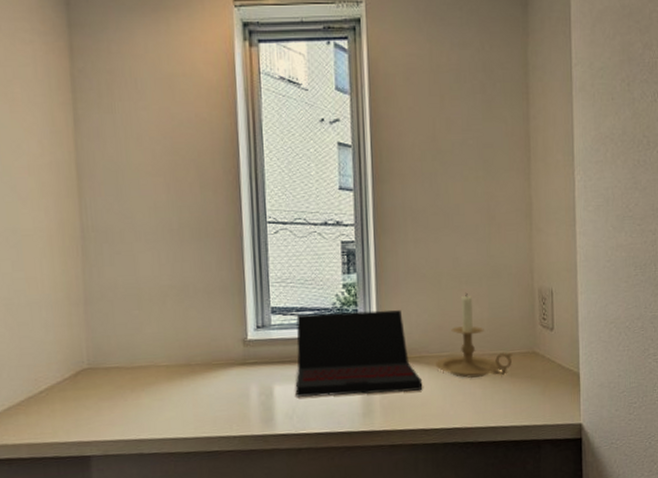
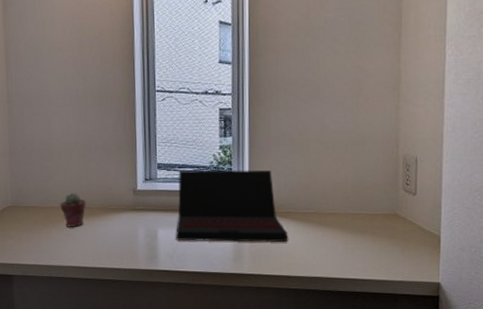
potted succulent: none [151,348,185,391] -> present [60,193,86,228]
candle holder: present [435,292,513,379] -> none [300,157,374,235]

